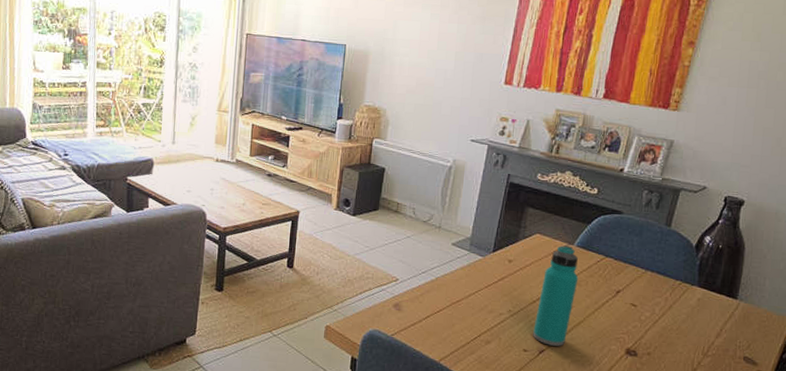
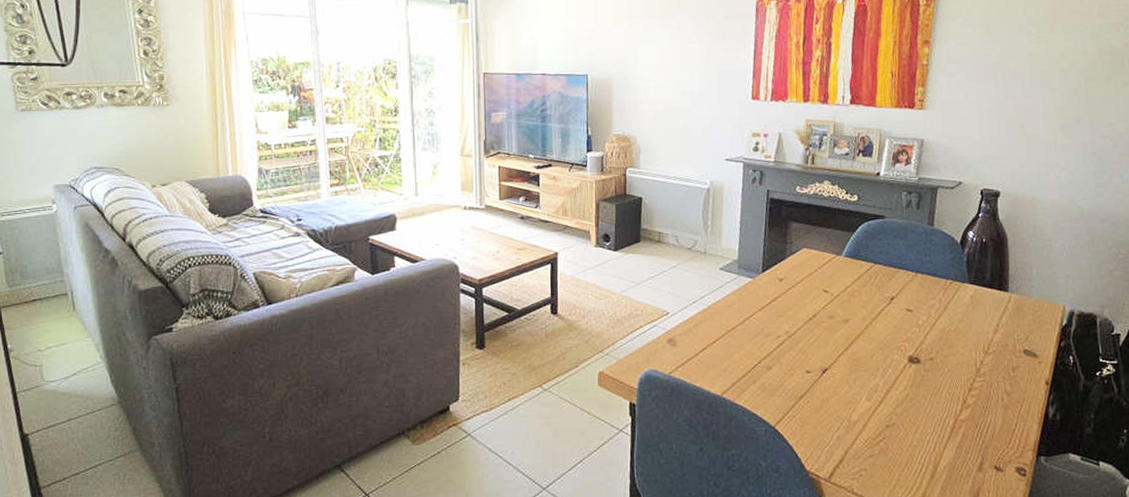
water bottle: present [533,245,579,346] -> none [813,256,851,363]

